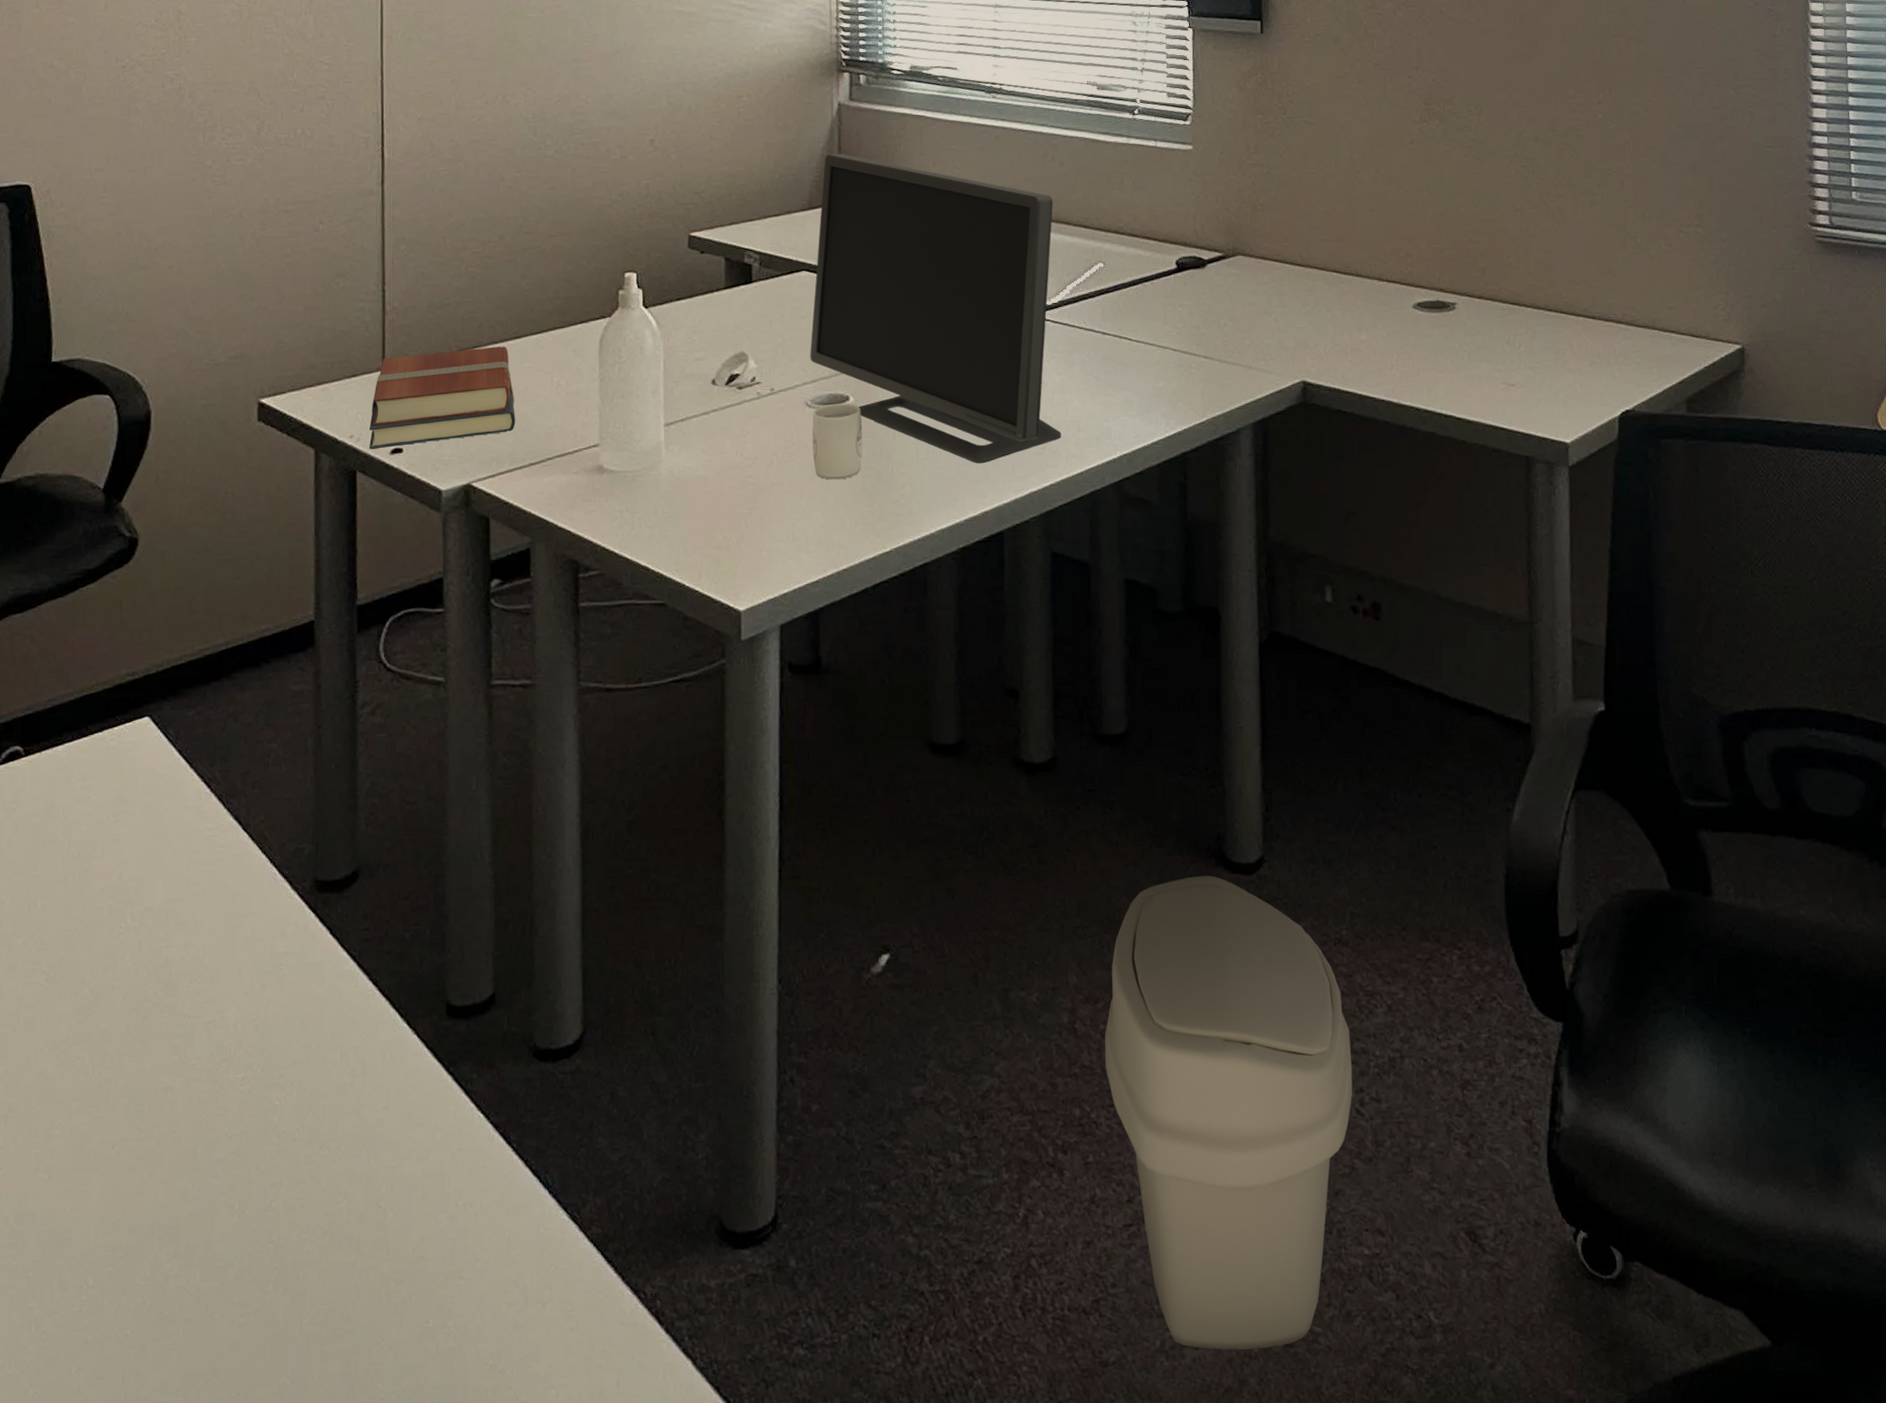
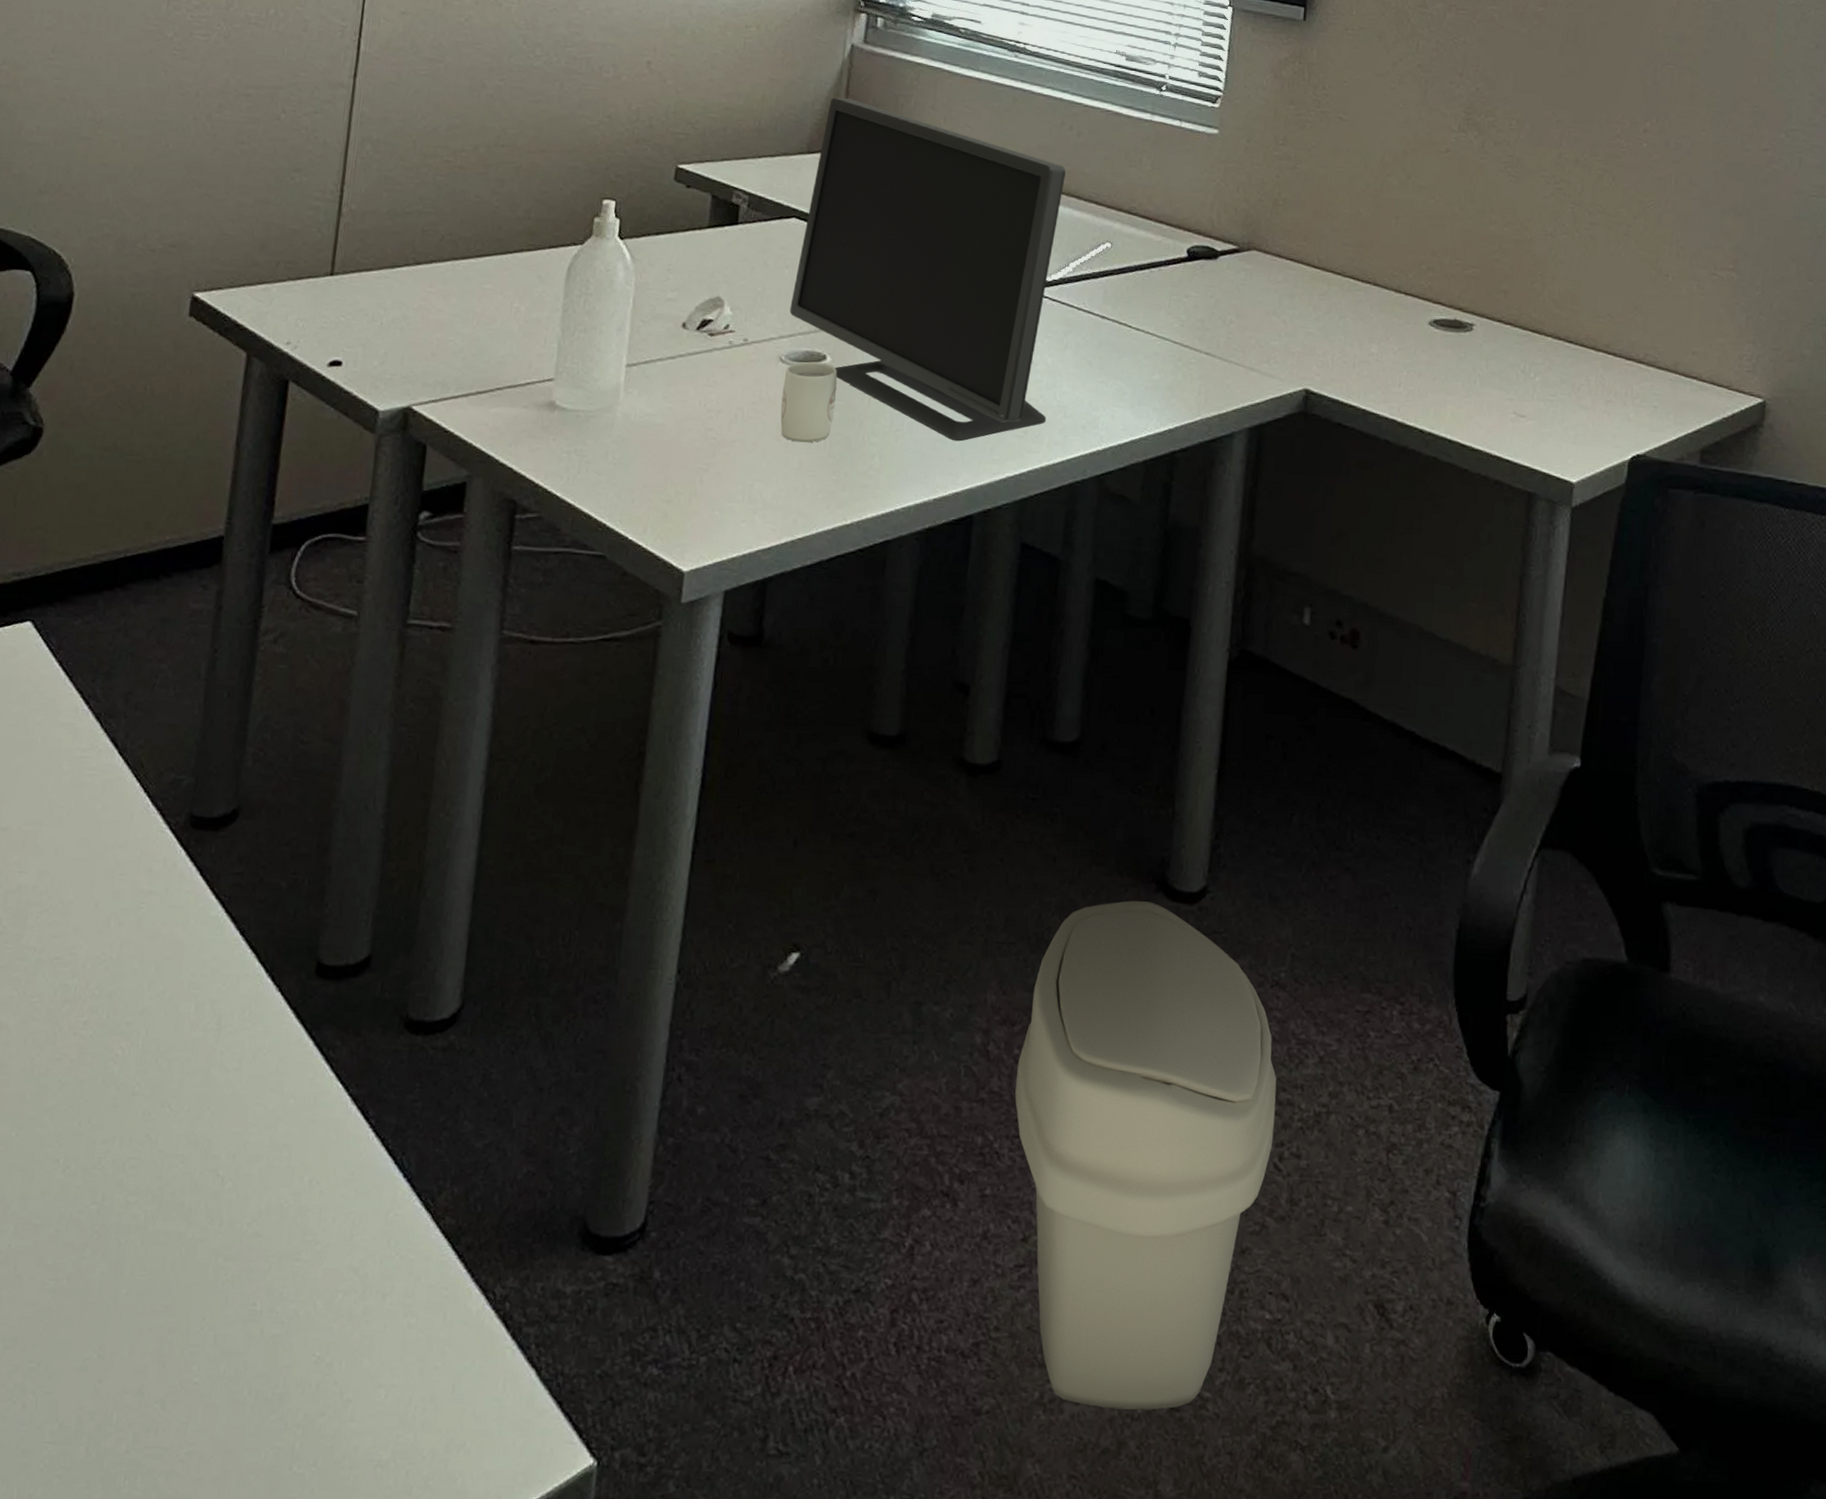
books: present [369,346,515,449] -> none [306,262,469,359]

